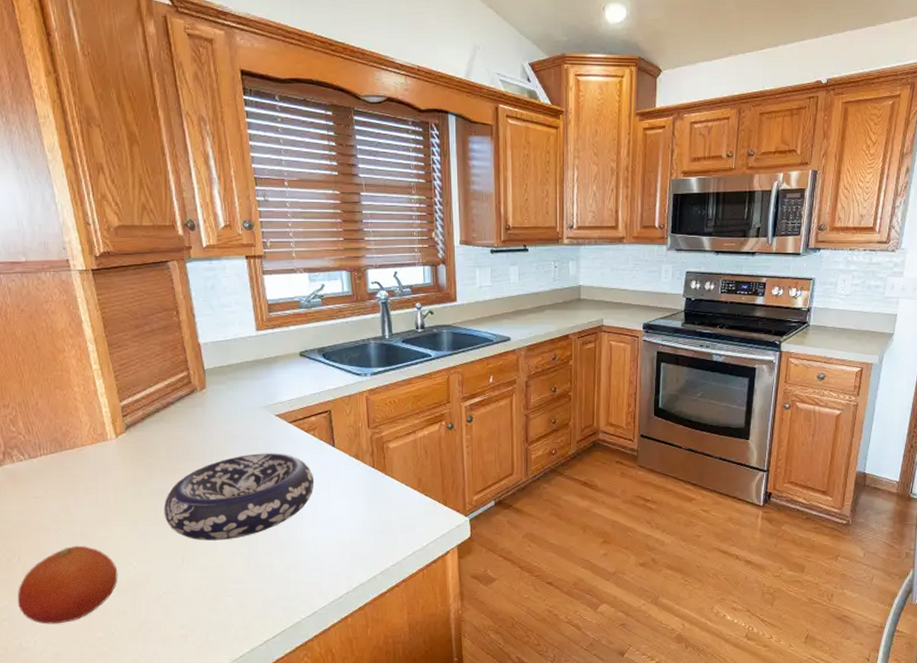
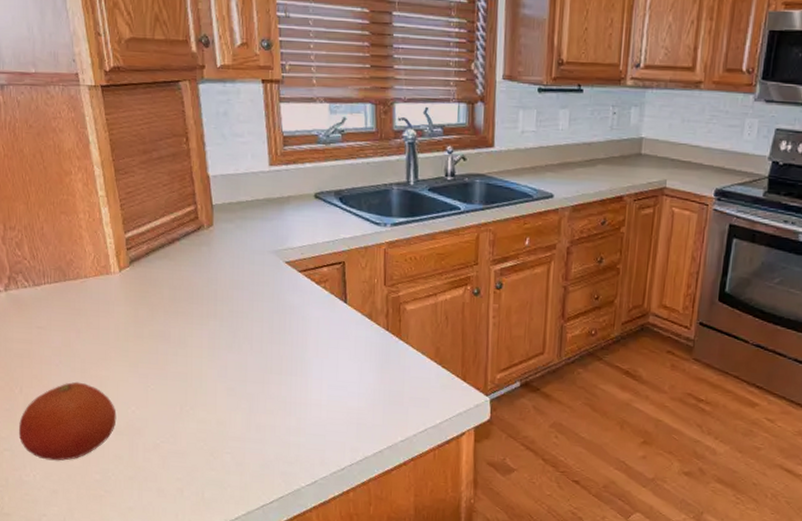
decorative bowl: present [163,453,315,541] -> none [164,302,323,393]

